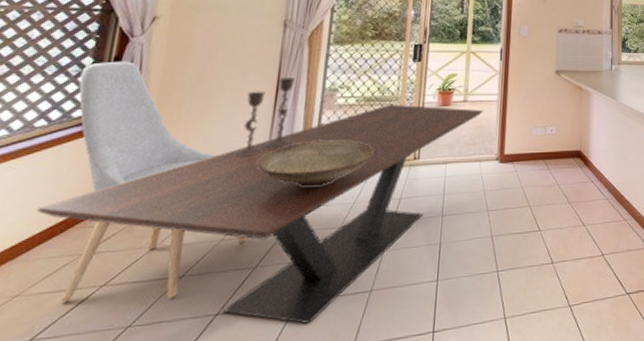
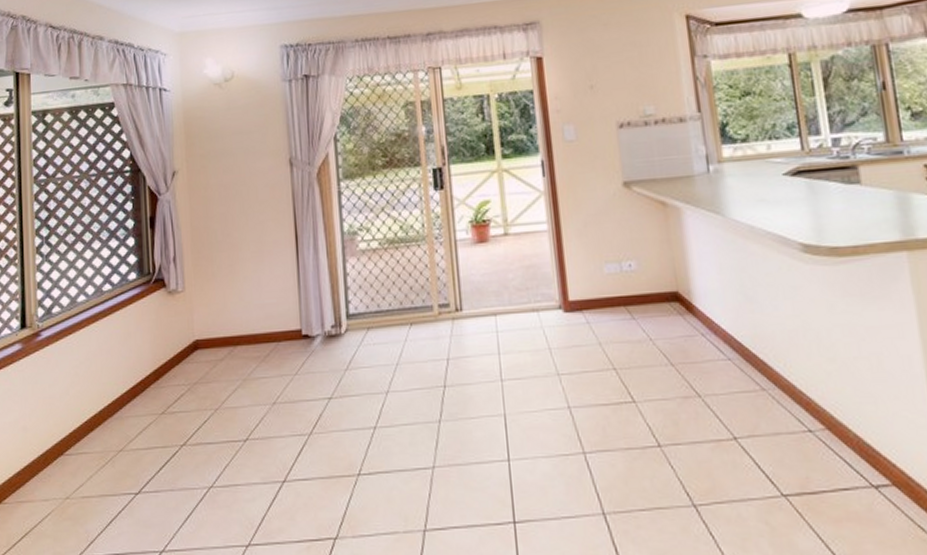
dining table: present [36,105,483,324] -> none [119,243,532,499]
chair: present [60,61,246,303] -> none [127,220,296,462]
candlestick: present [233,77,296,157] -> none [268,223,325,314]
decorative bowl: present [256,140,374,187] -> none [291,291,409,346]

